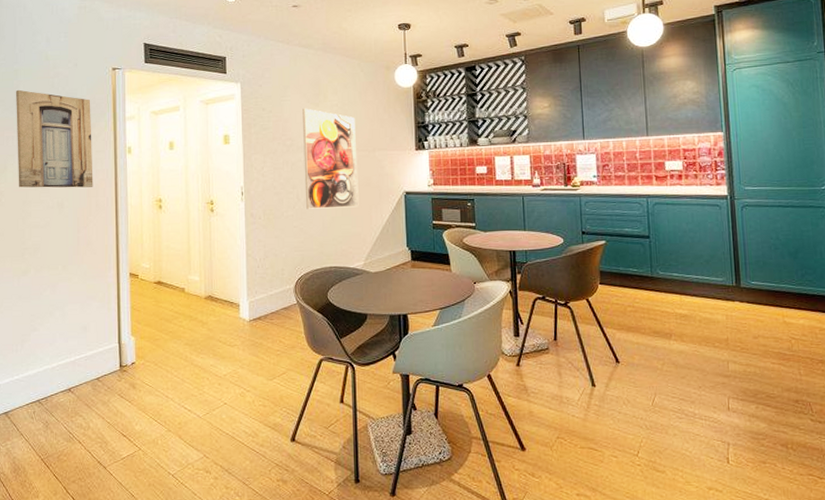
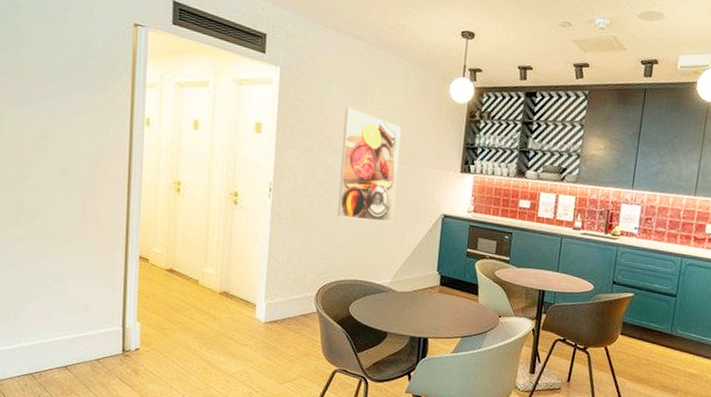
wall art: present [16,89,93,188] -> none [16,29,107,157]

